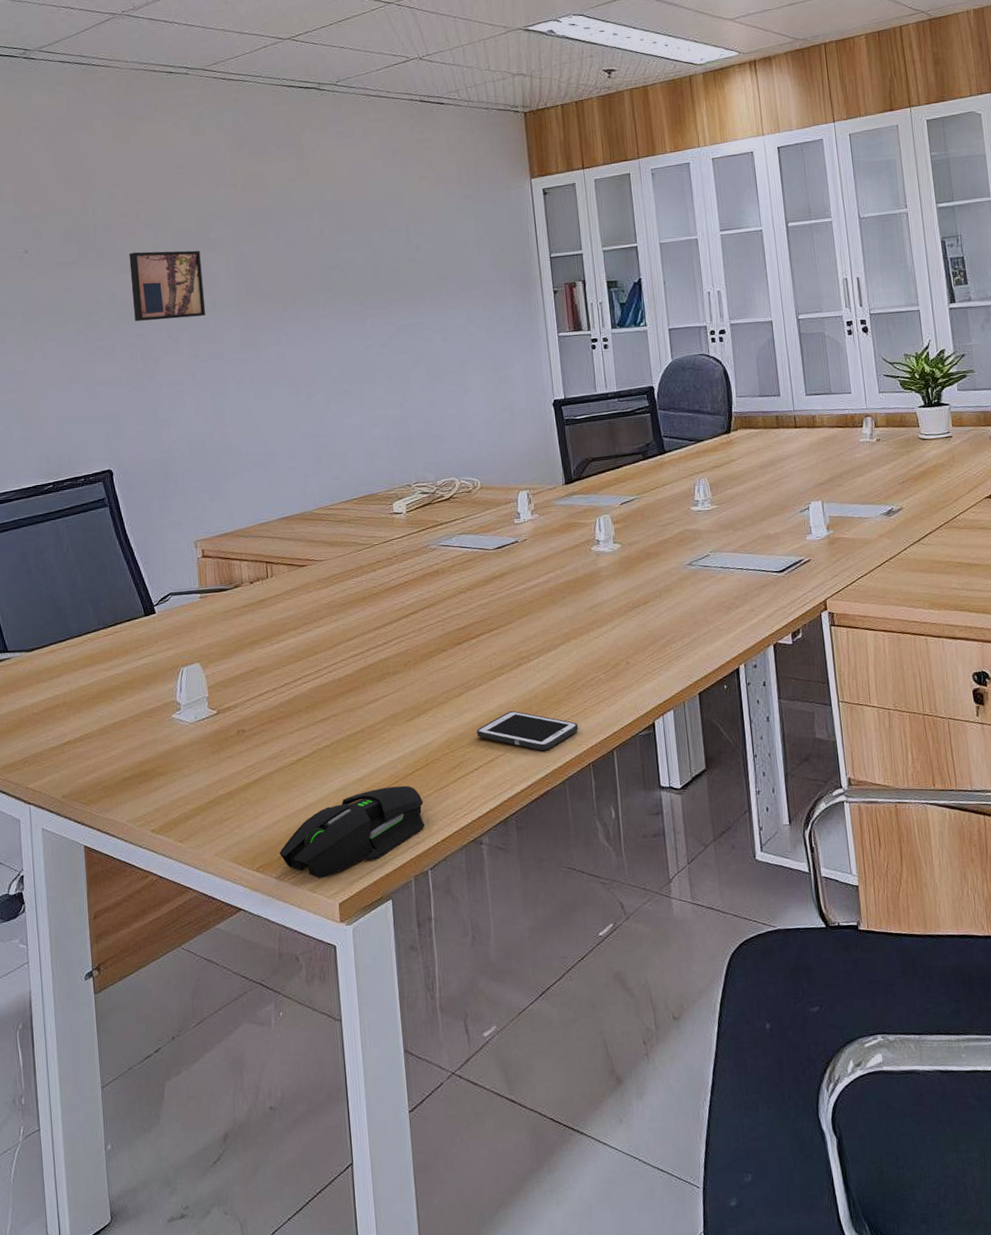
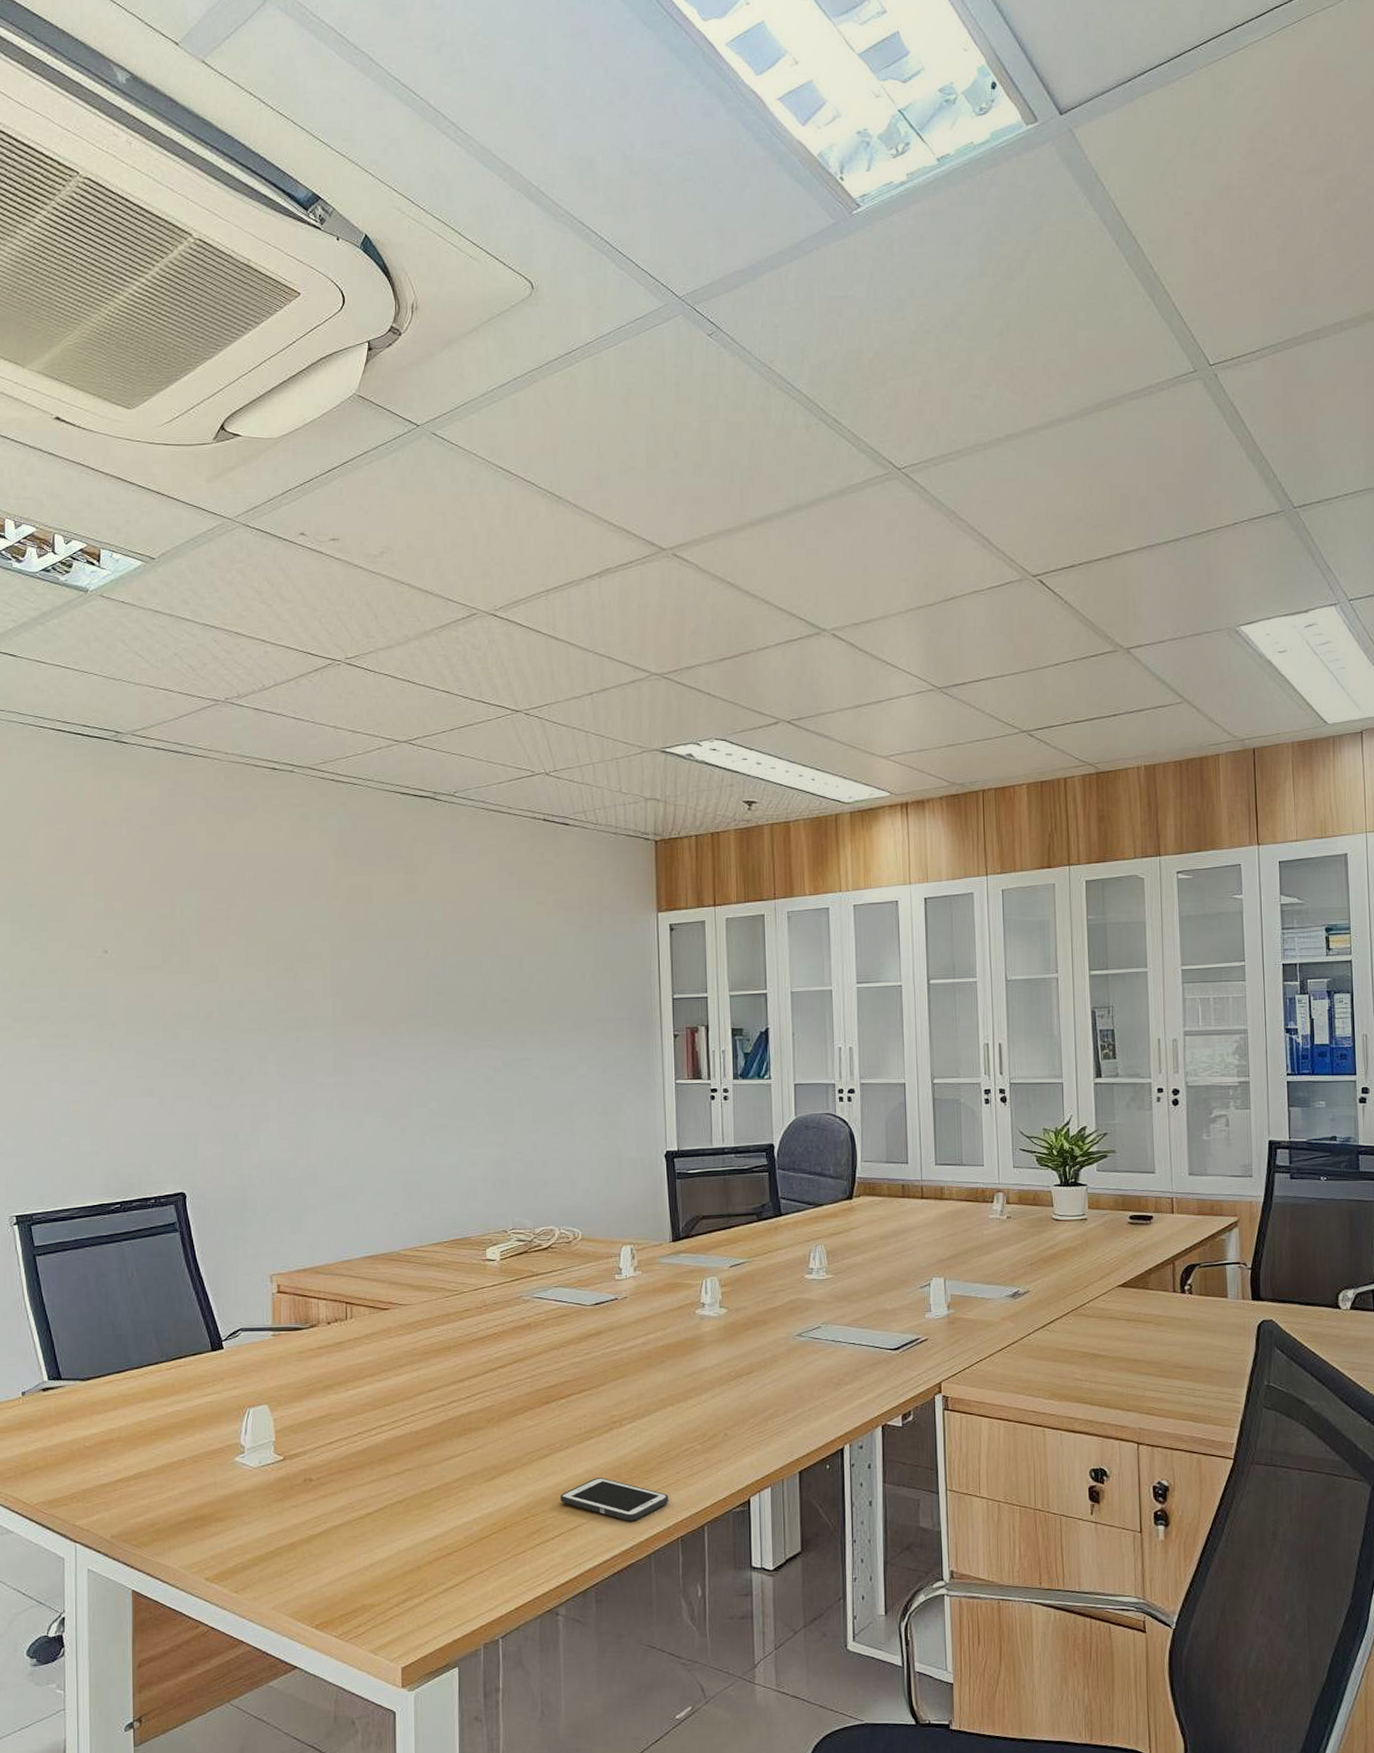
wall art: present [129,250,205,321] -> none [217,960,296,1036]
mouse: present [280,785,425,879] -> none [341,1548,499,1641]

